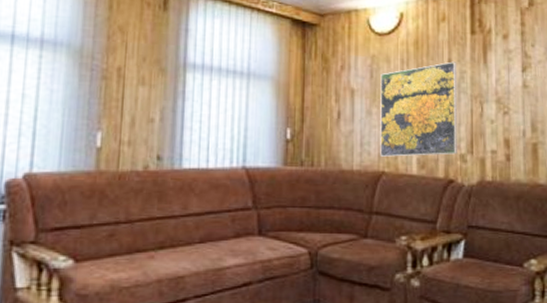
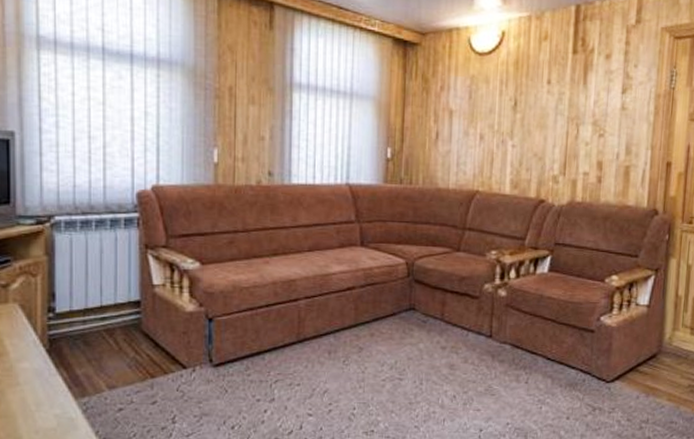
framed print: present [380,61,458,157] -> none [475,82,557,177]

